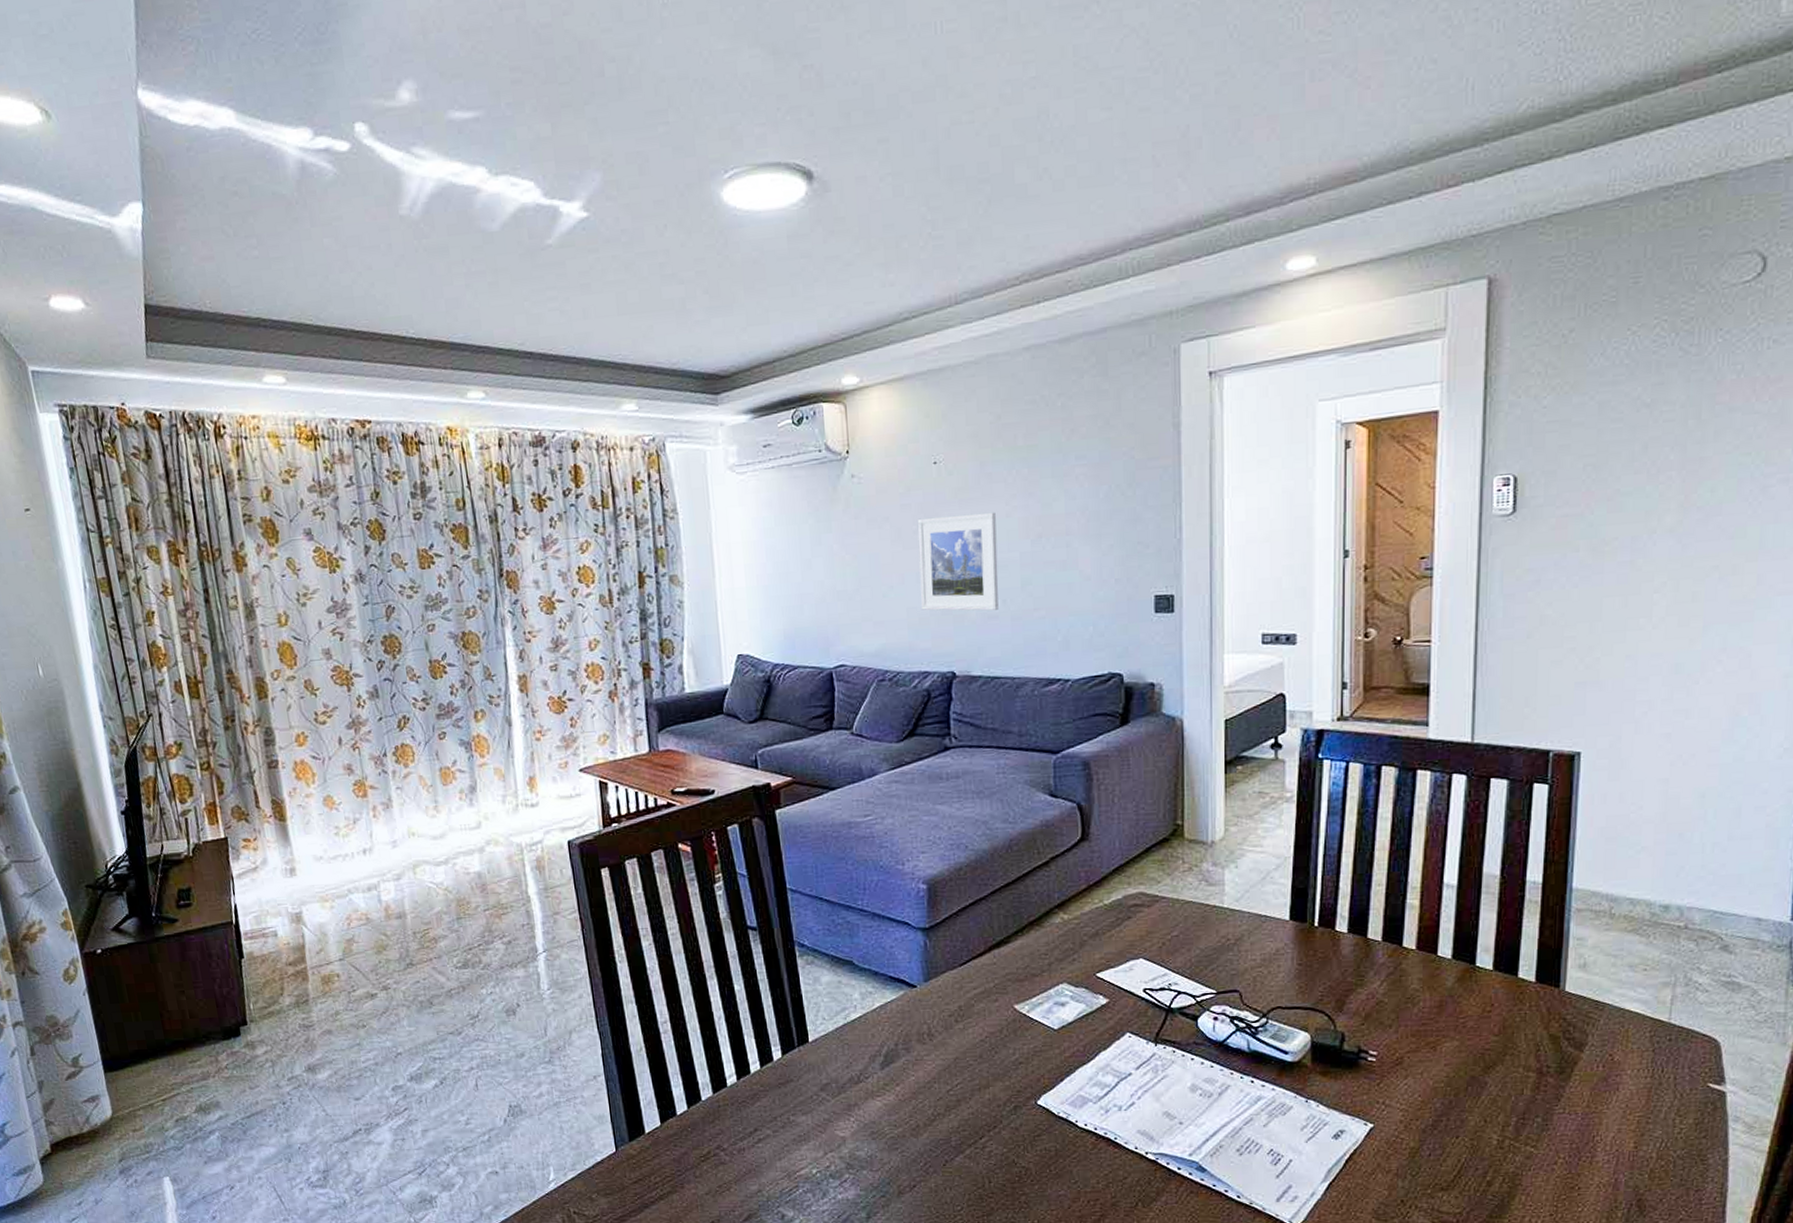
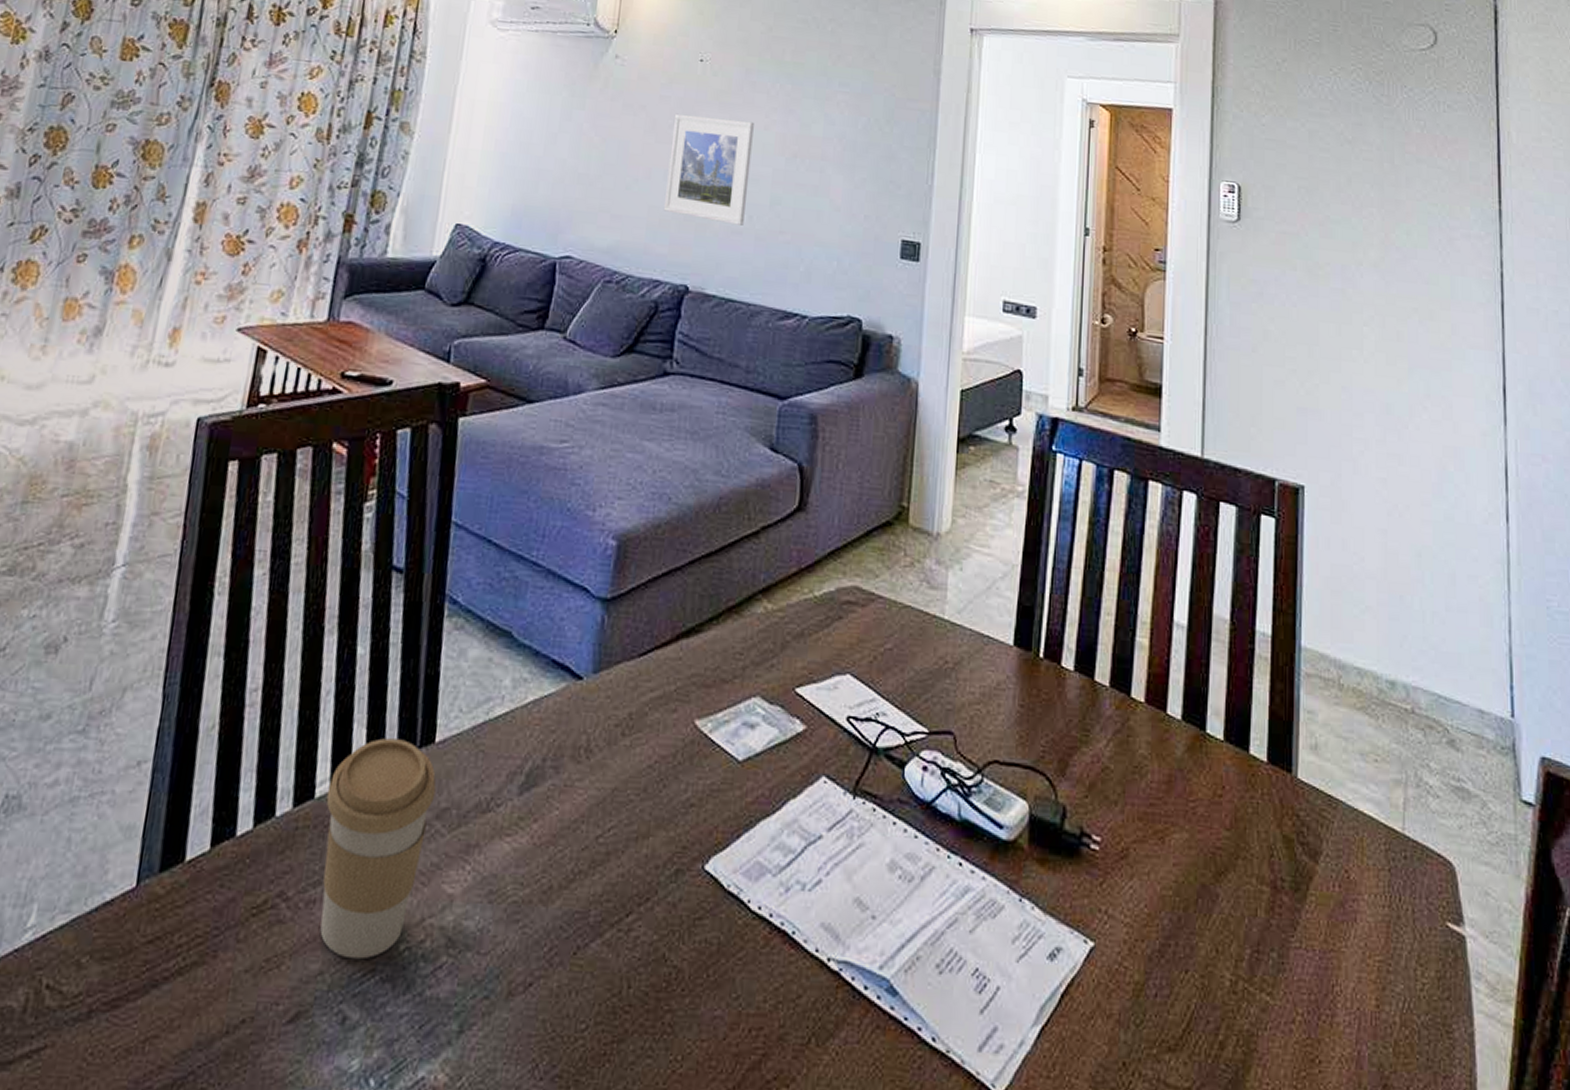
coffee cup: none [735,1042,817,1181] -> present [320,738,437,960]

